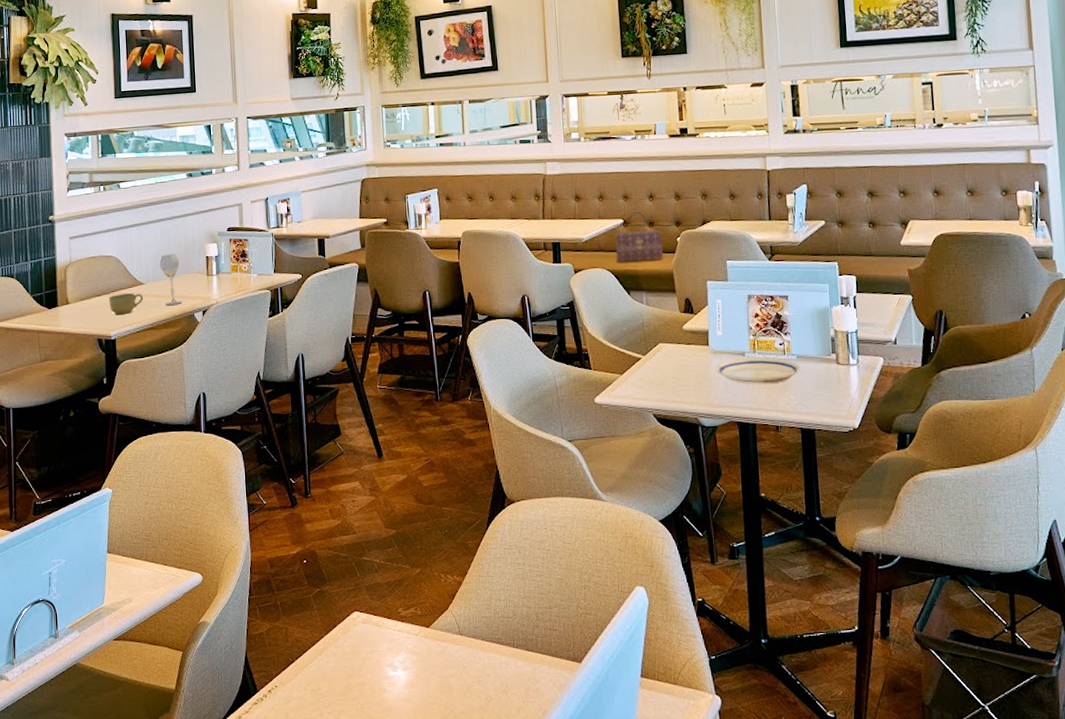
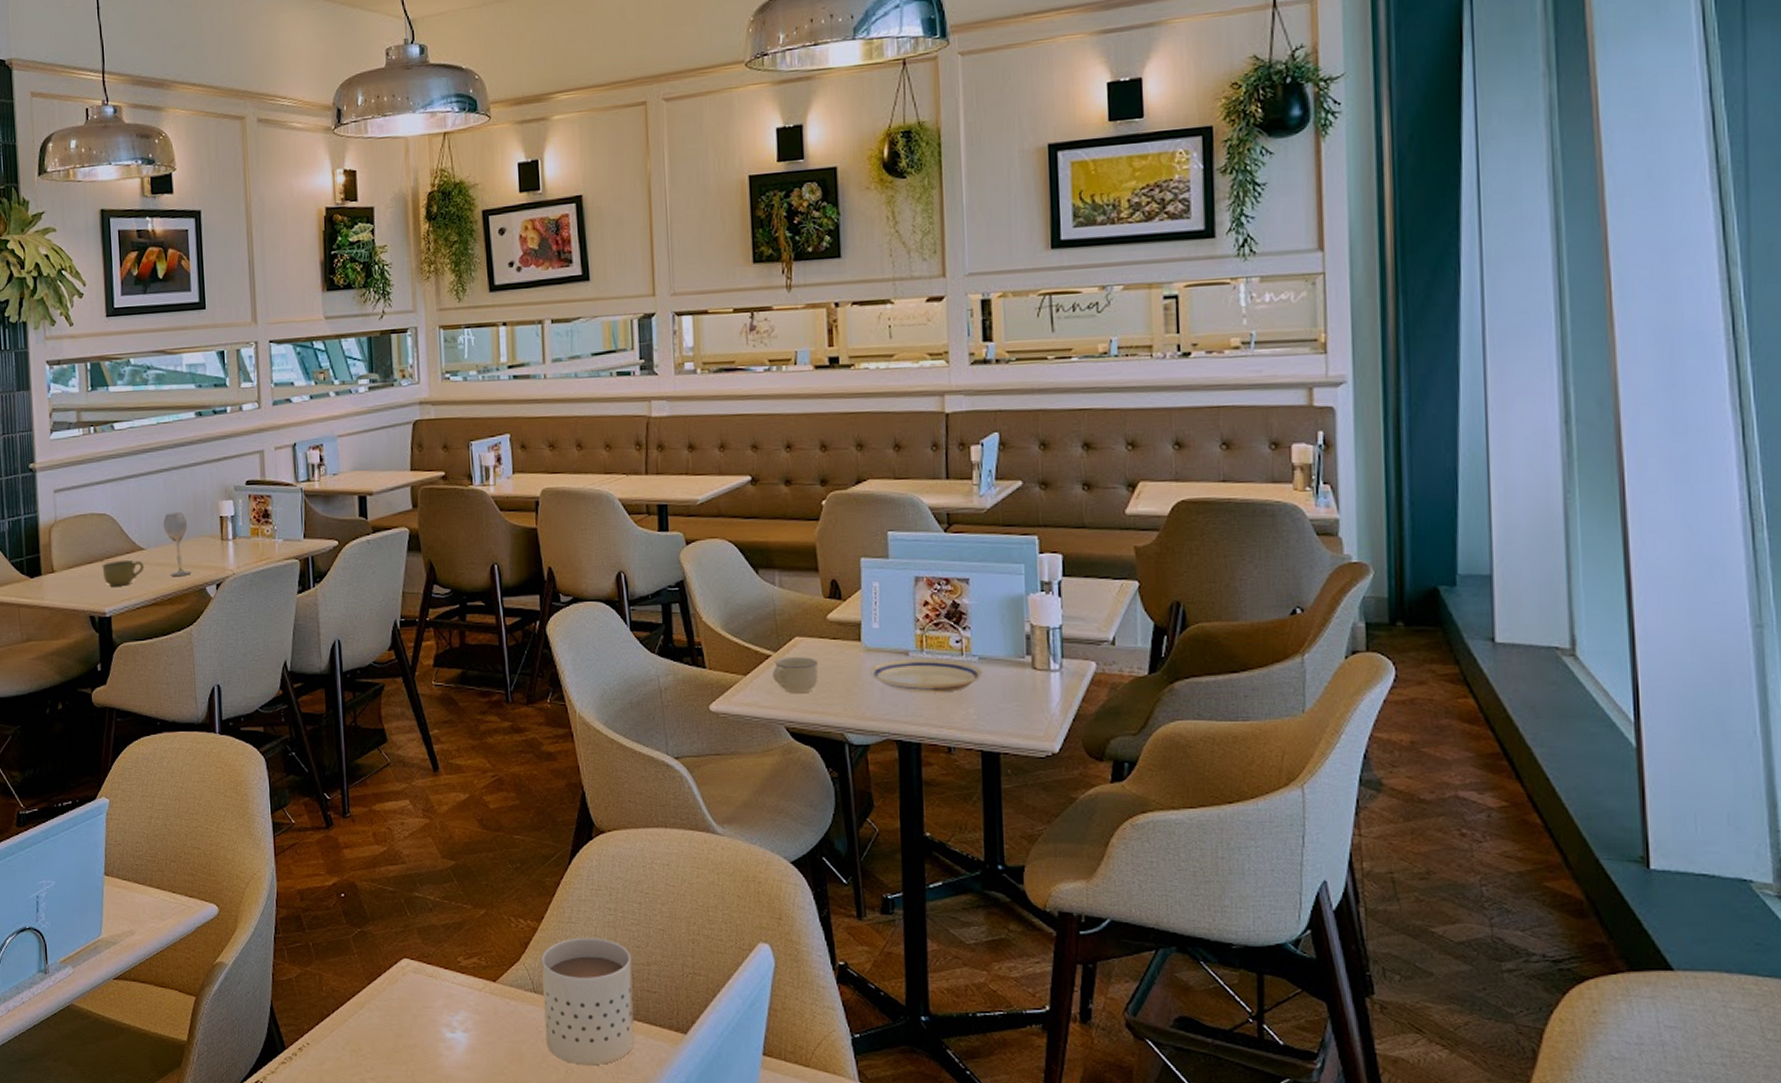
mug: none [465,587,541,693] -> present [540,937,635,1066]
handbag: present [615,211,664,262] -> none [740,466,804,531]
cup: none [642,359,678,388] -> present [772,657,819,694]

